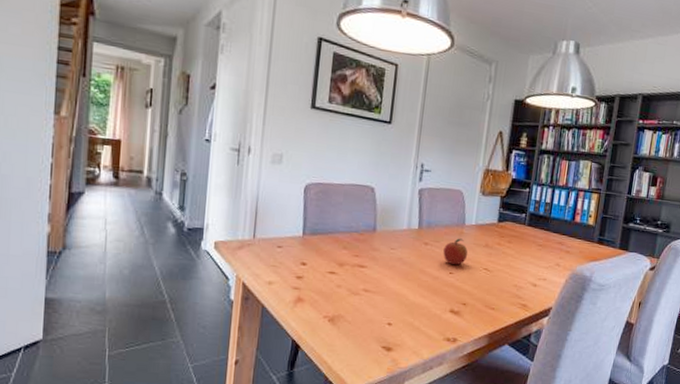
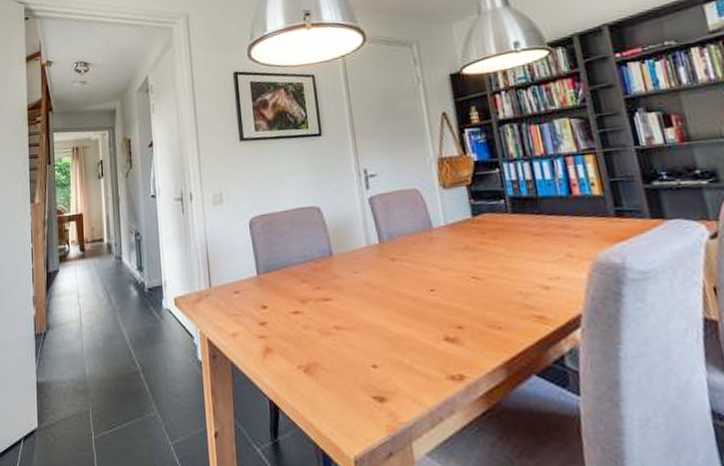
fruit: present [443,238,468,266] -> none [415,245,447,280]

